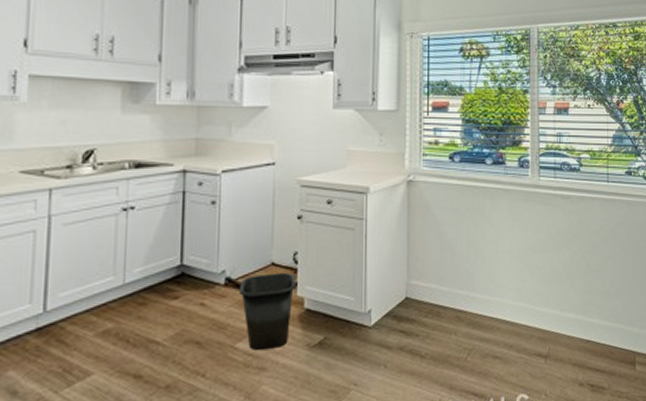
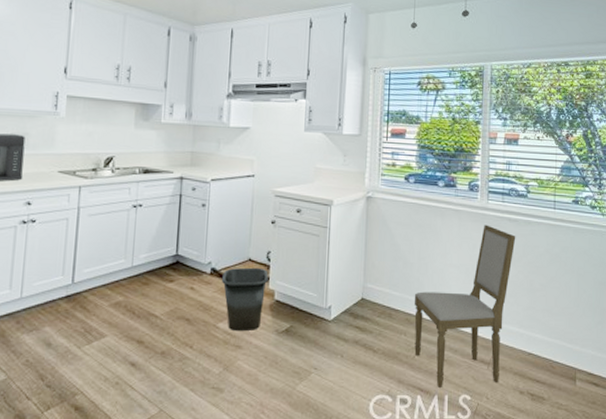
dining chair: none [464,204,570,390] -> present [414,225,516,387]

